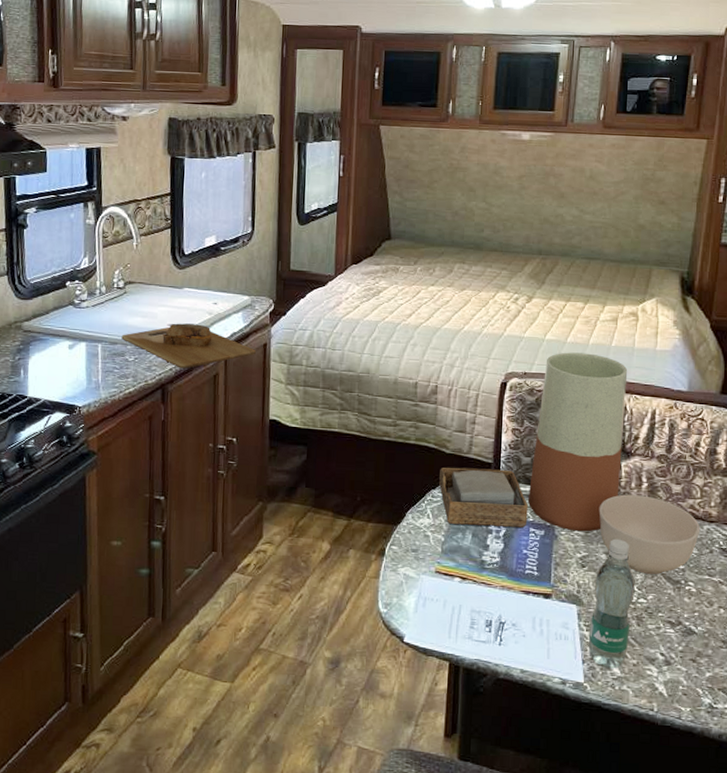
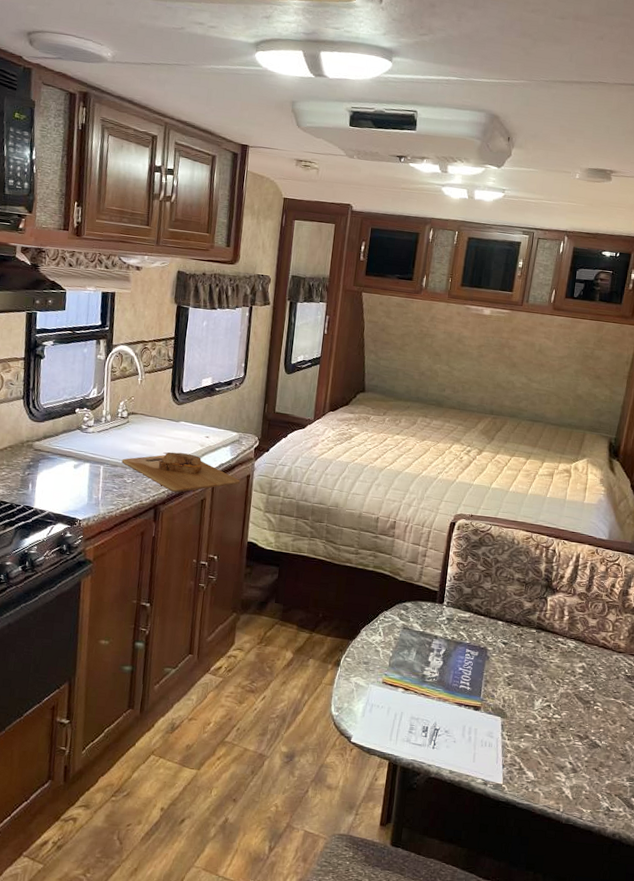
napkin holder: present [438,467,528,528] -> none [390,592,466,648]
vase: present [528,352,628,532] -> none [466,500,559,655]
bottle: present [588,538,635,669] -> none [508,662,552,774]
bowl: present [598,494,701,575] -> none [525,624,611,695]

